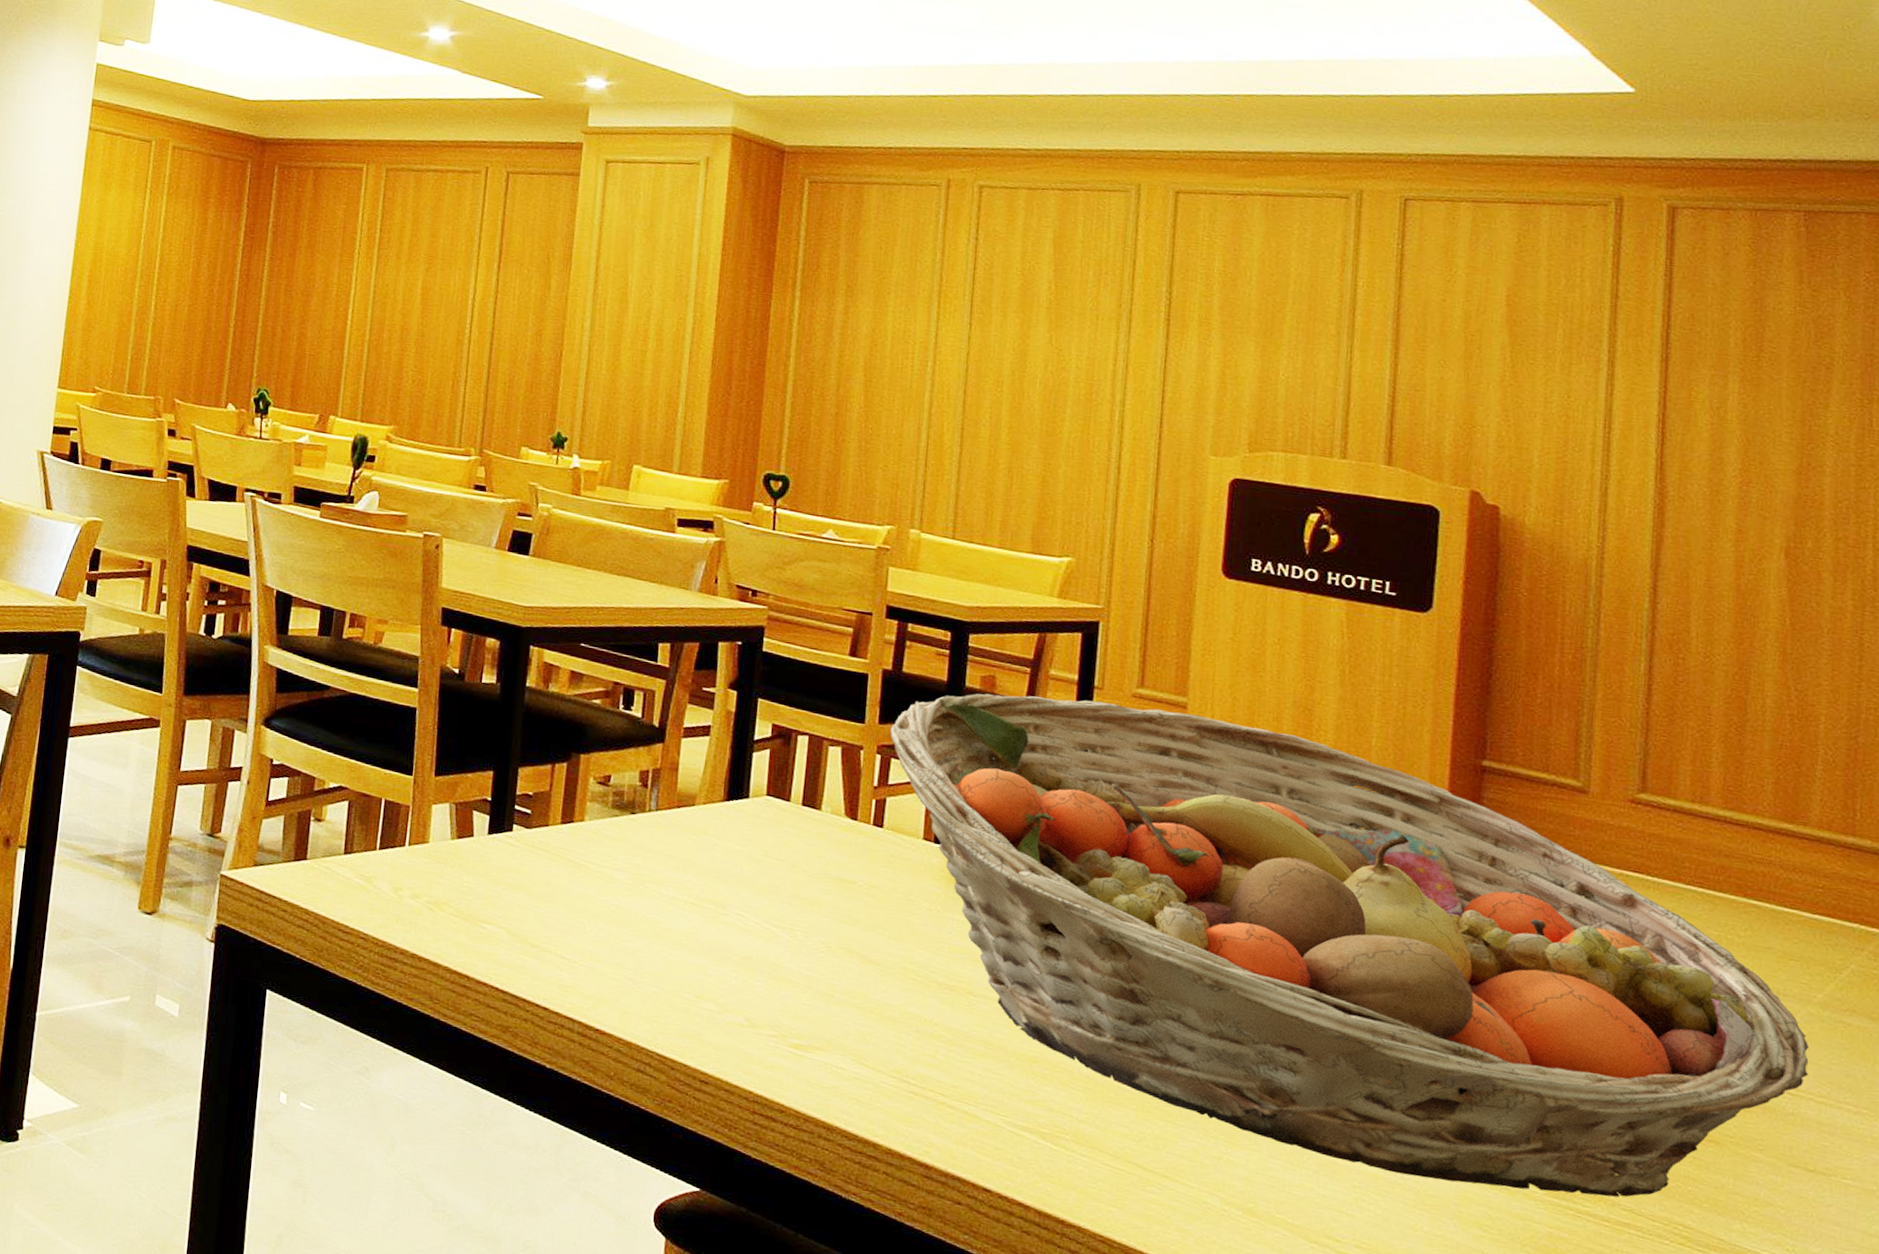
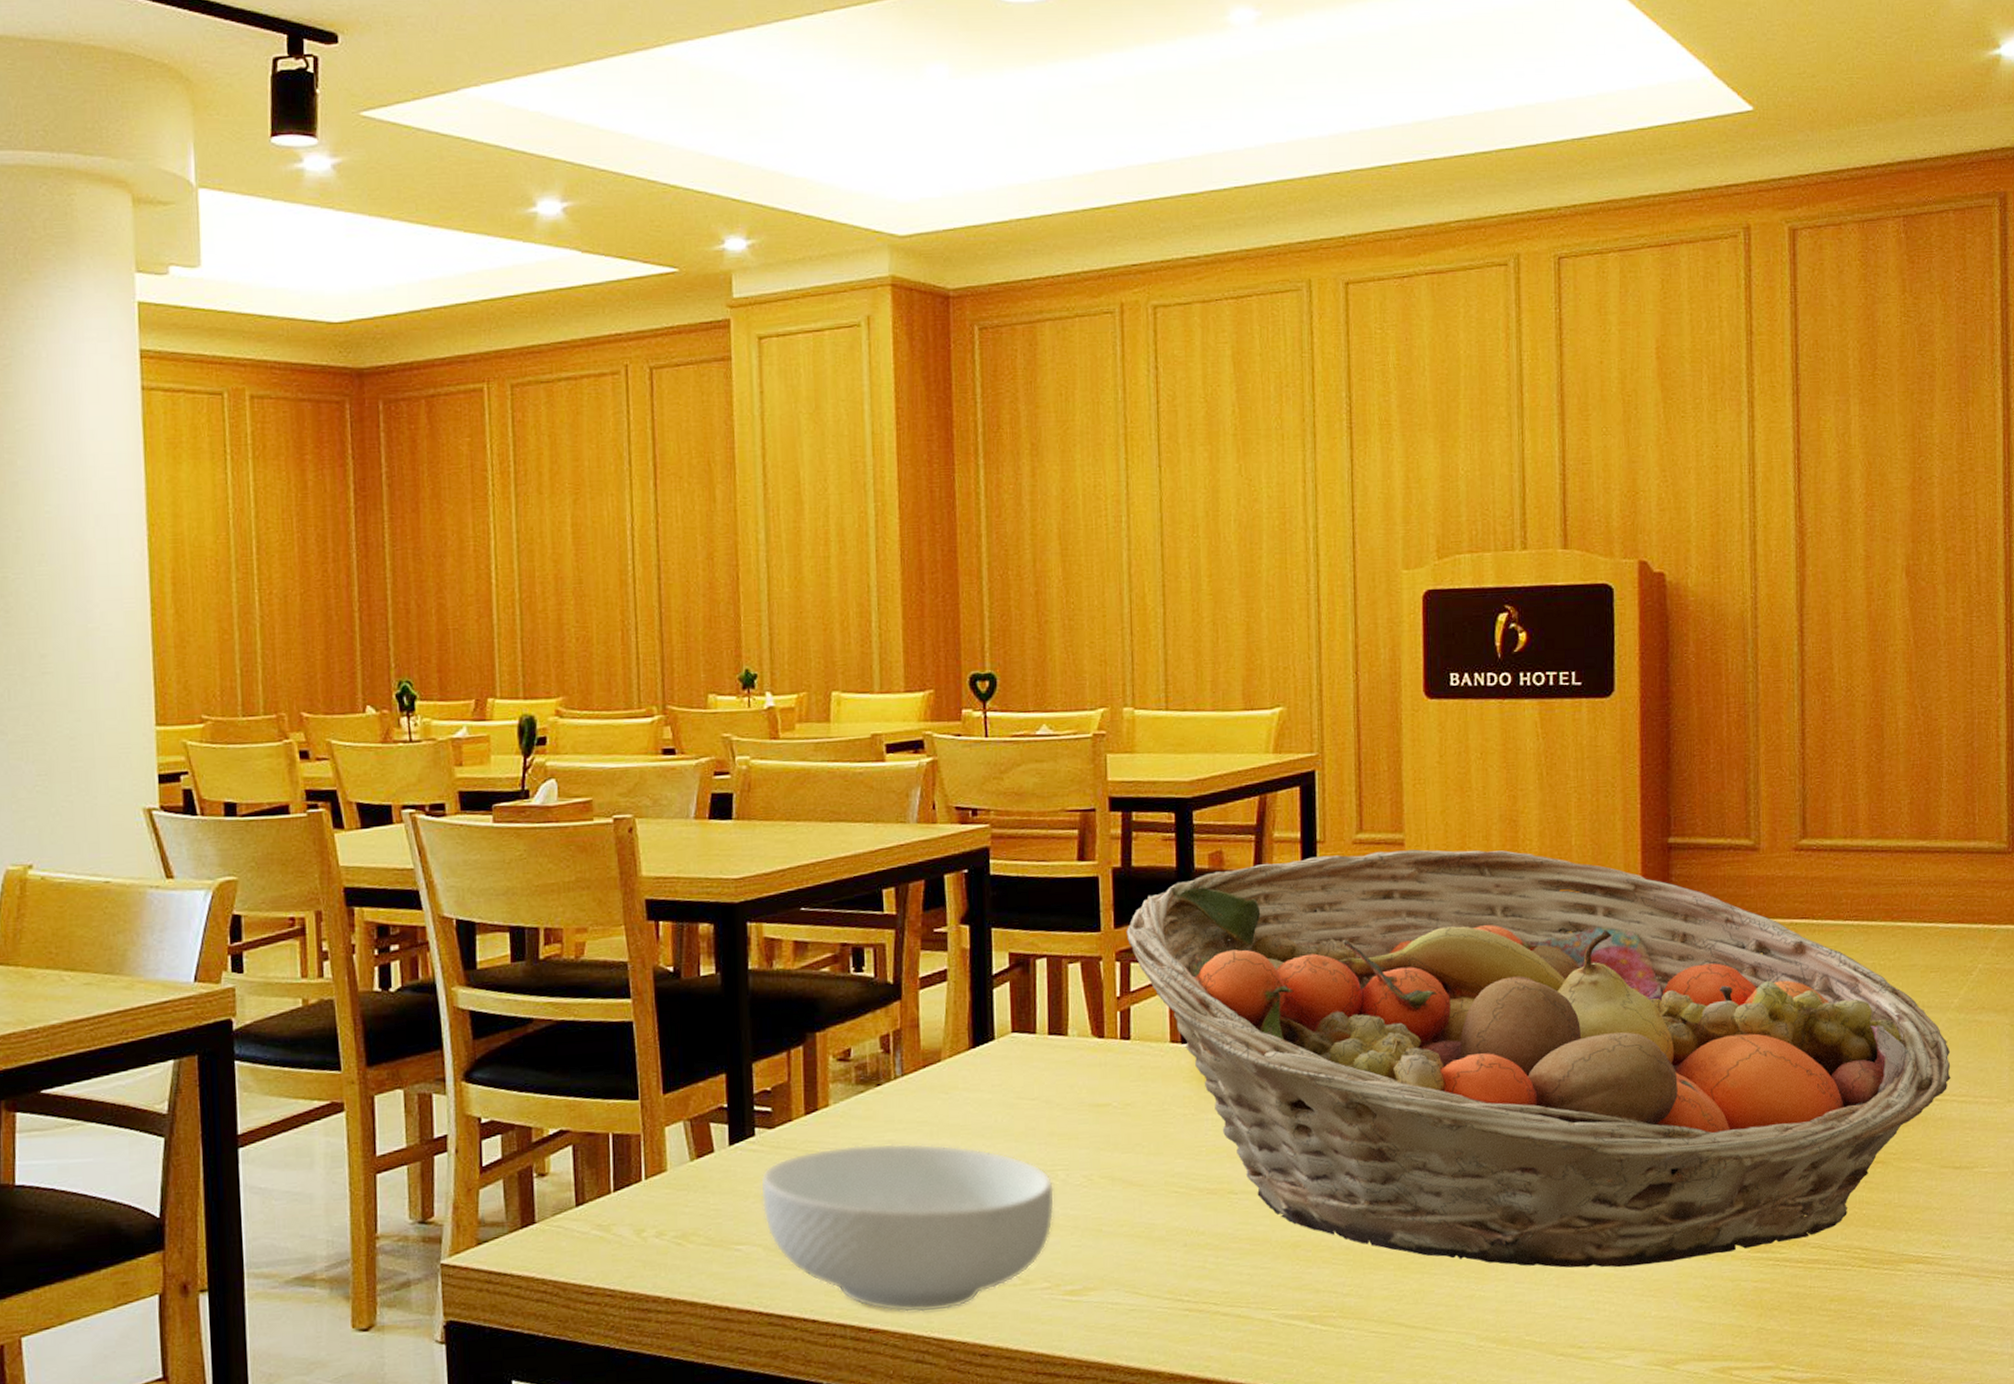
cereal bowl: none [510,857,792,1032] -> present [761,1143,1055,1313]

